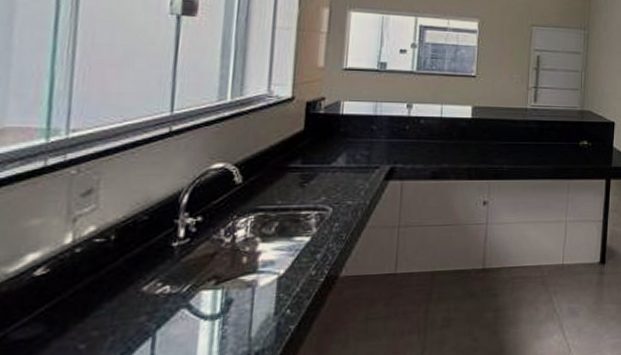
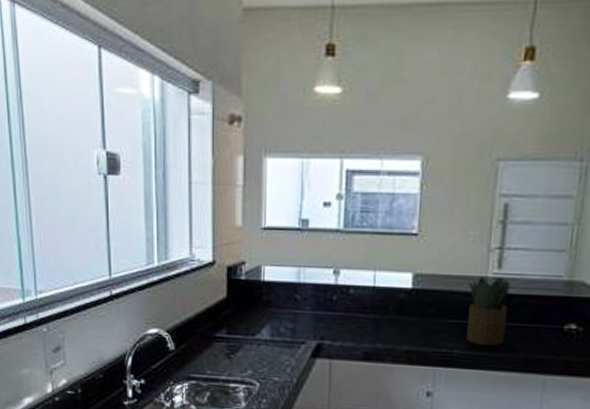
potted plant: none [513,108,543,160] -> present [467,276,511,346]

